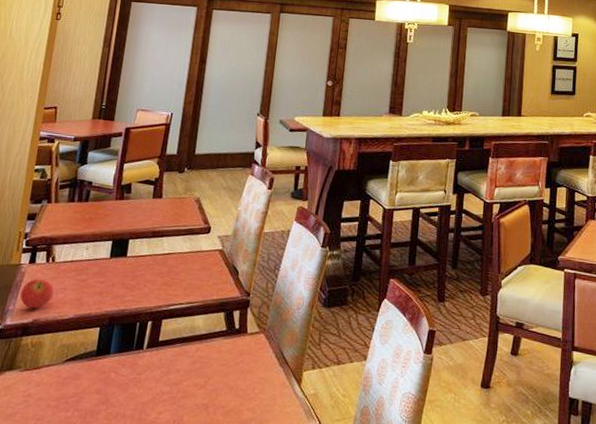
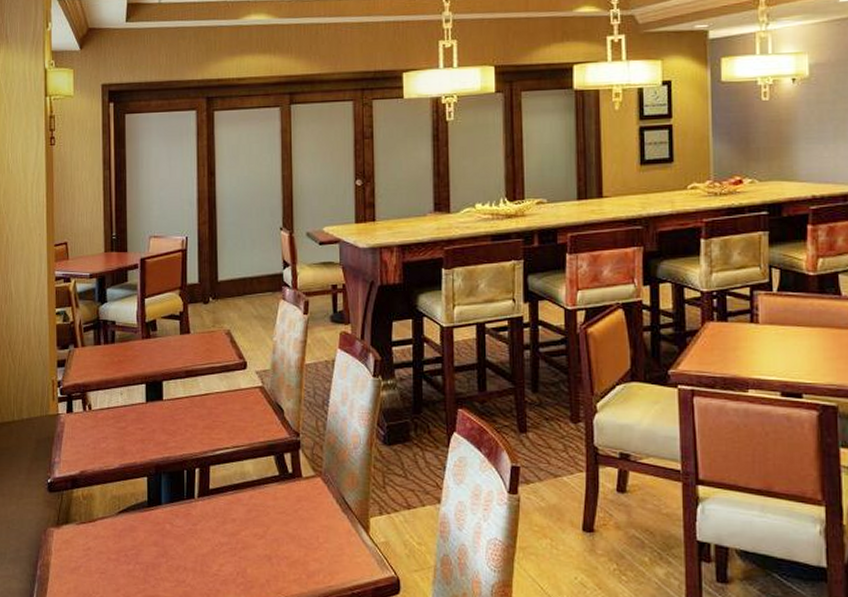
fruit: present [19,278,54,309] -> none [63,428,96,460]

